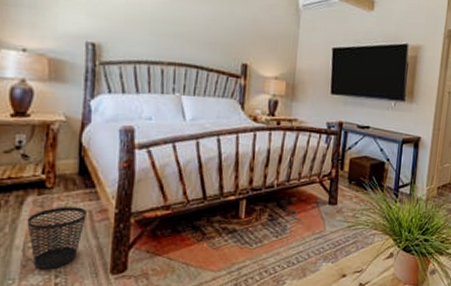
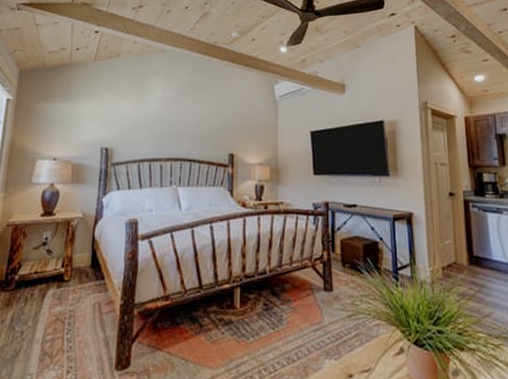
wastebasket: present [27,206,87,270] -> none [47,299,96,365]

